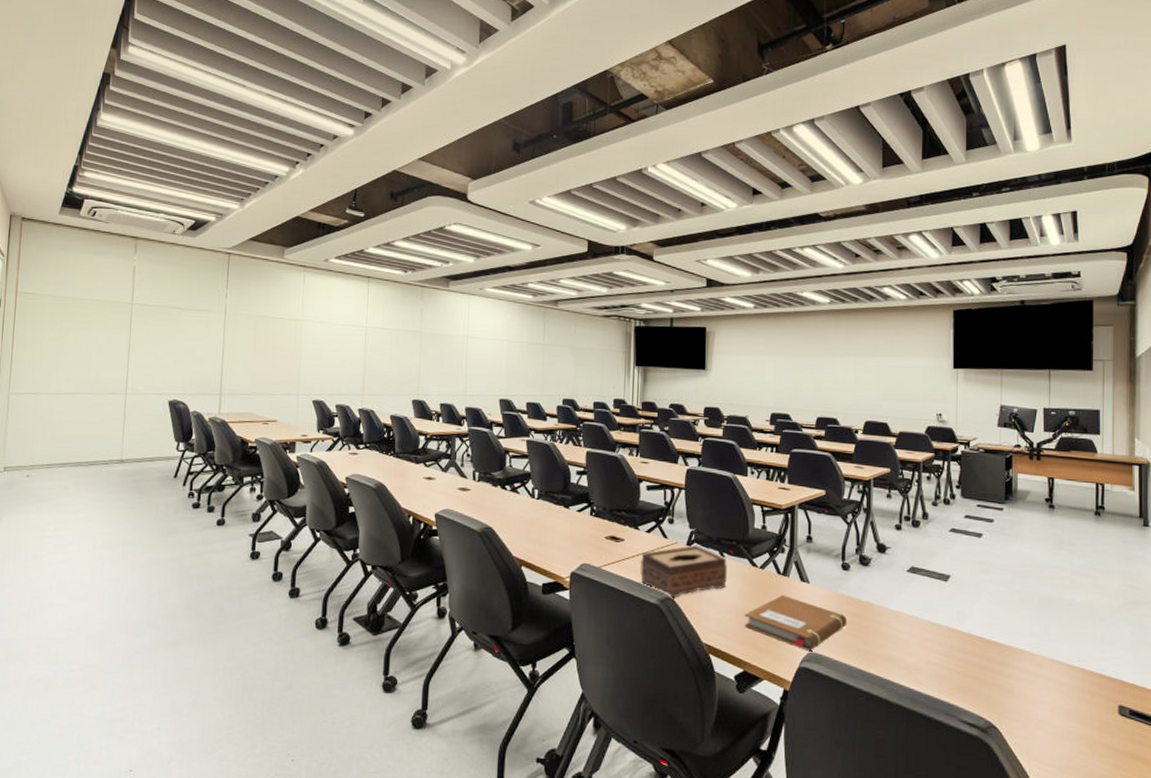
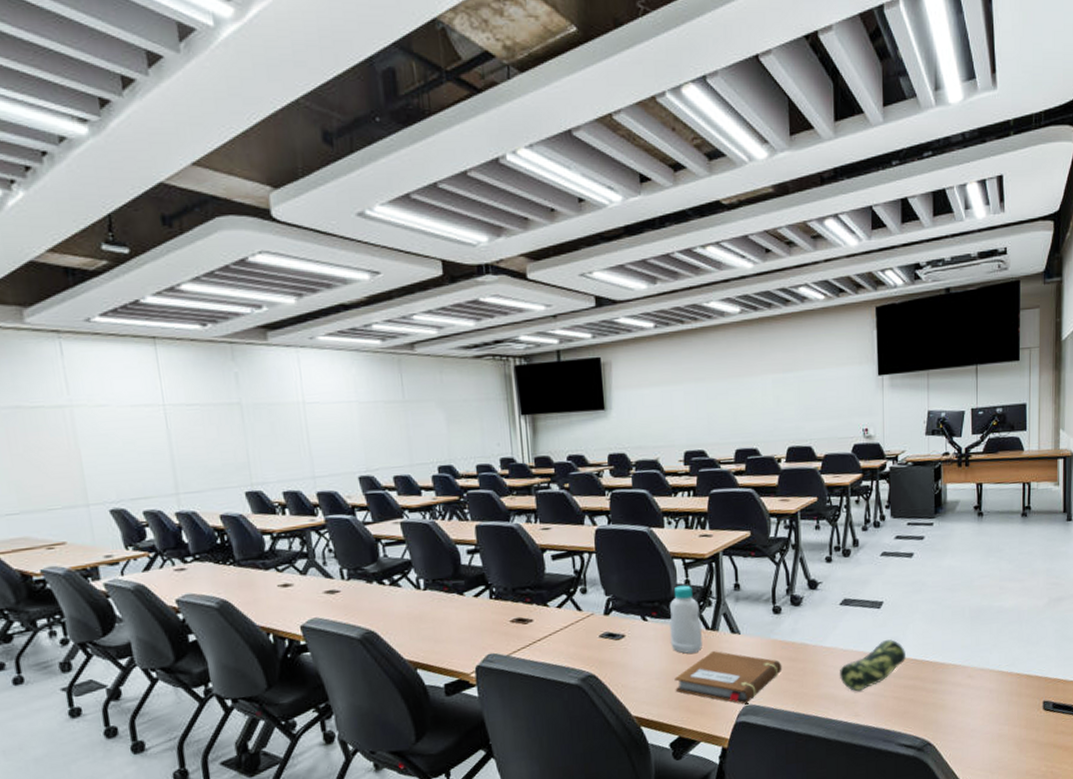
tissue box: present [639,546,727,599] -> none [553,613,652,677]
bottle: none [744,530,774,594] -> present [669,585,702,654]
pencil case: none [904,613,972,659] -> present [840,639,907,692]

